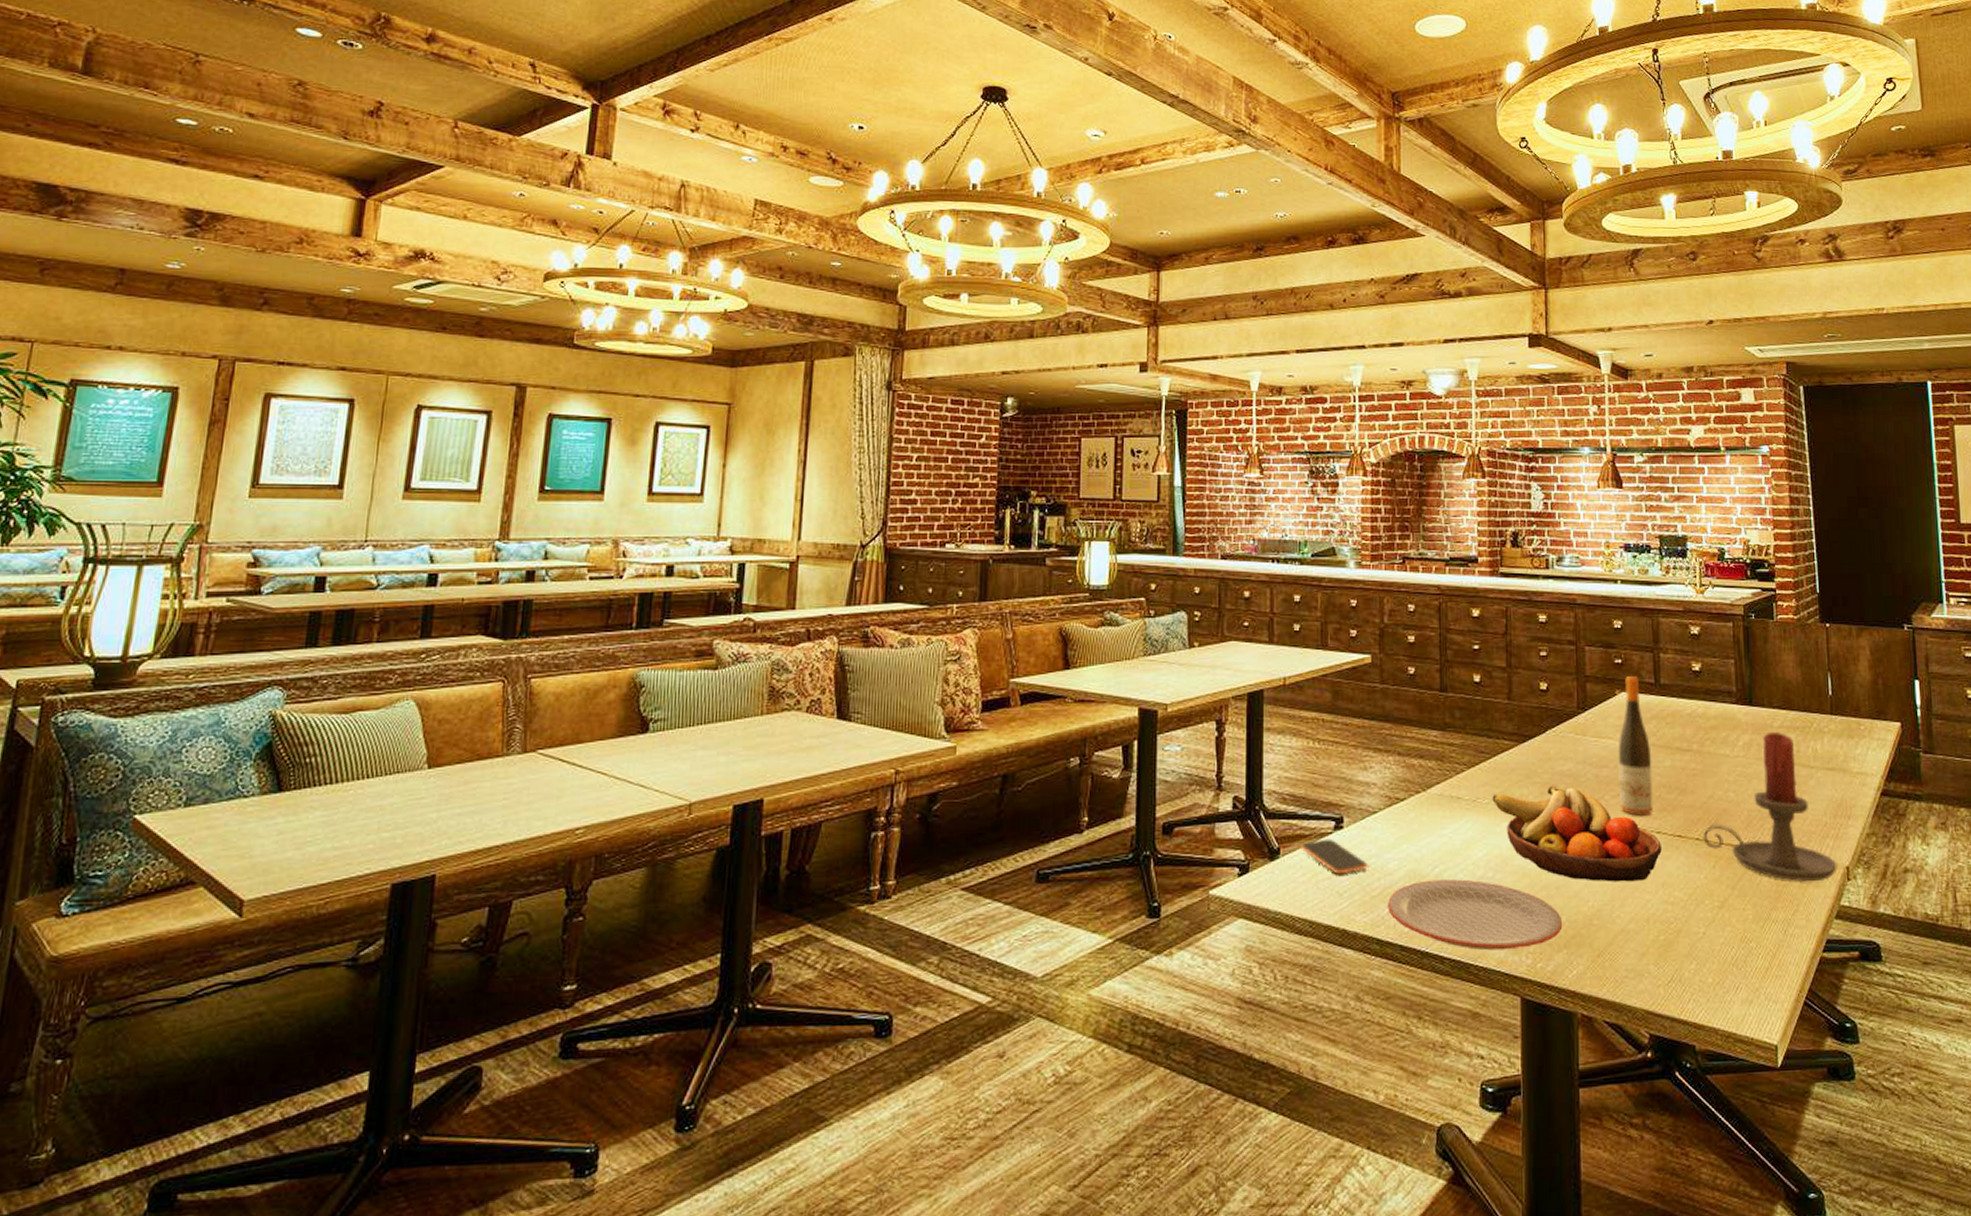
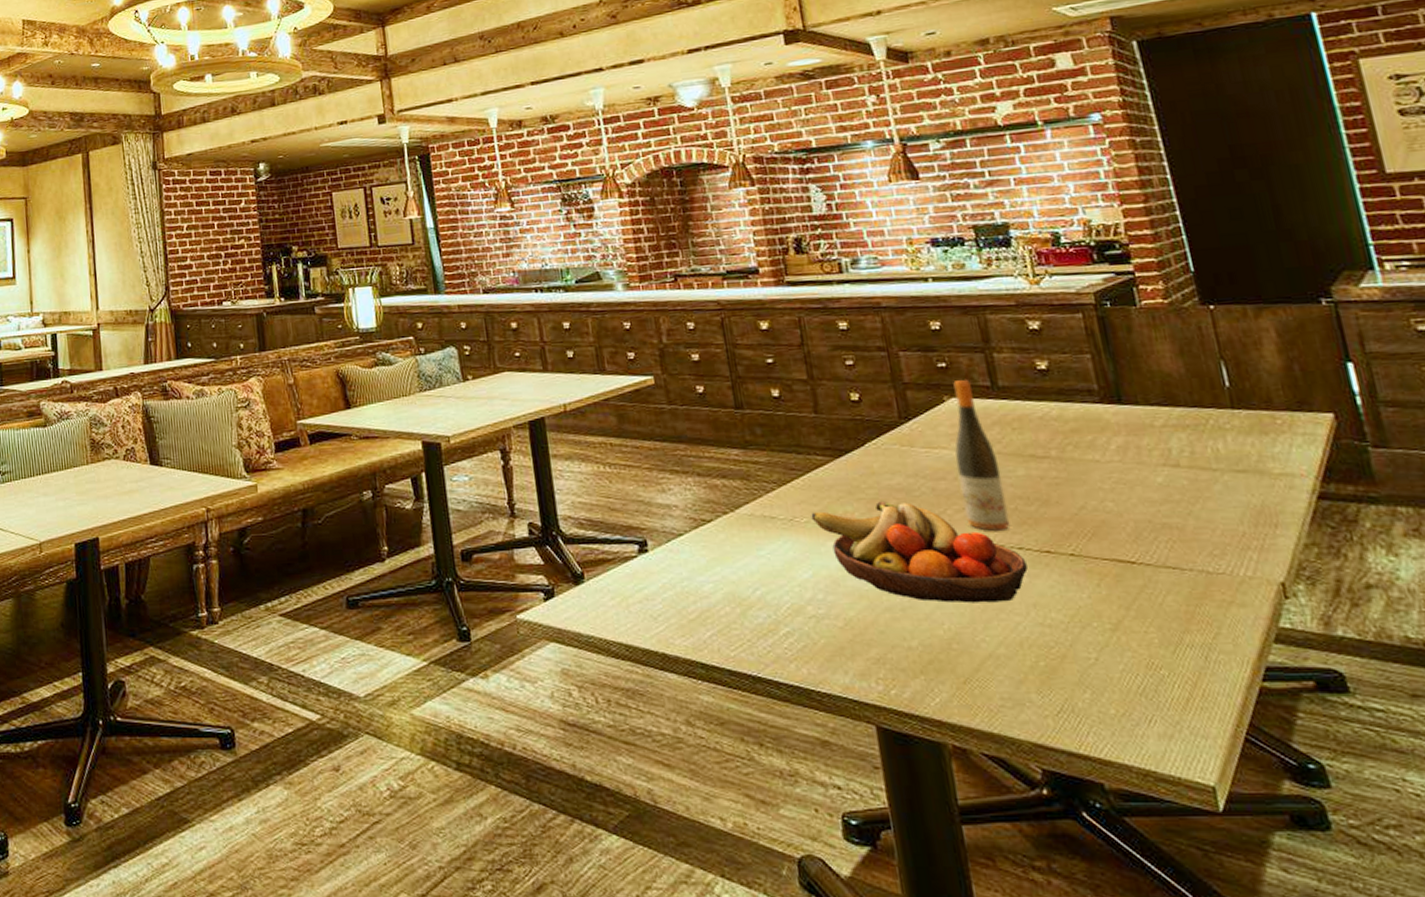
smartphone: present [1300,838,1369,875] -> none [604,562,682,599]
plate: present [1387,879,1563,951] -> none [707,601,916,676]
candle holder: present [1703,731,1837,883] -> none [1078,431,1269,602]

